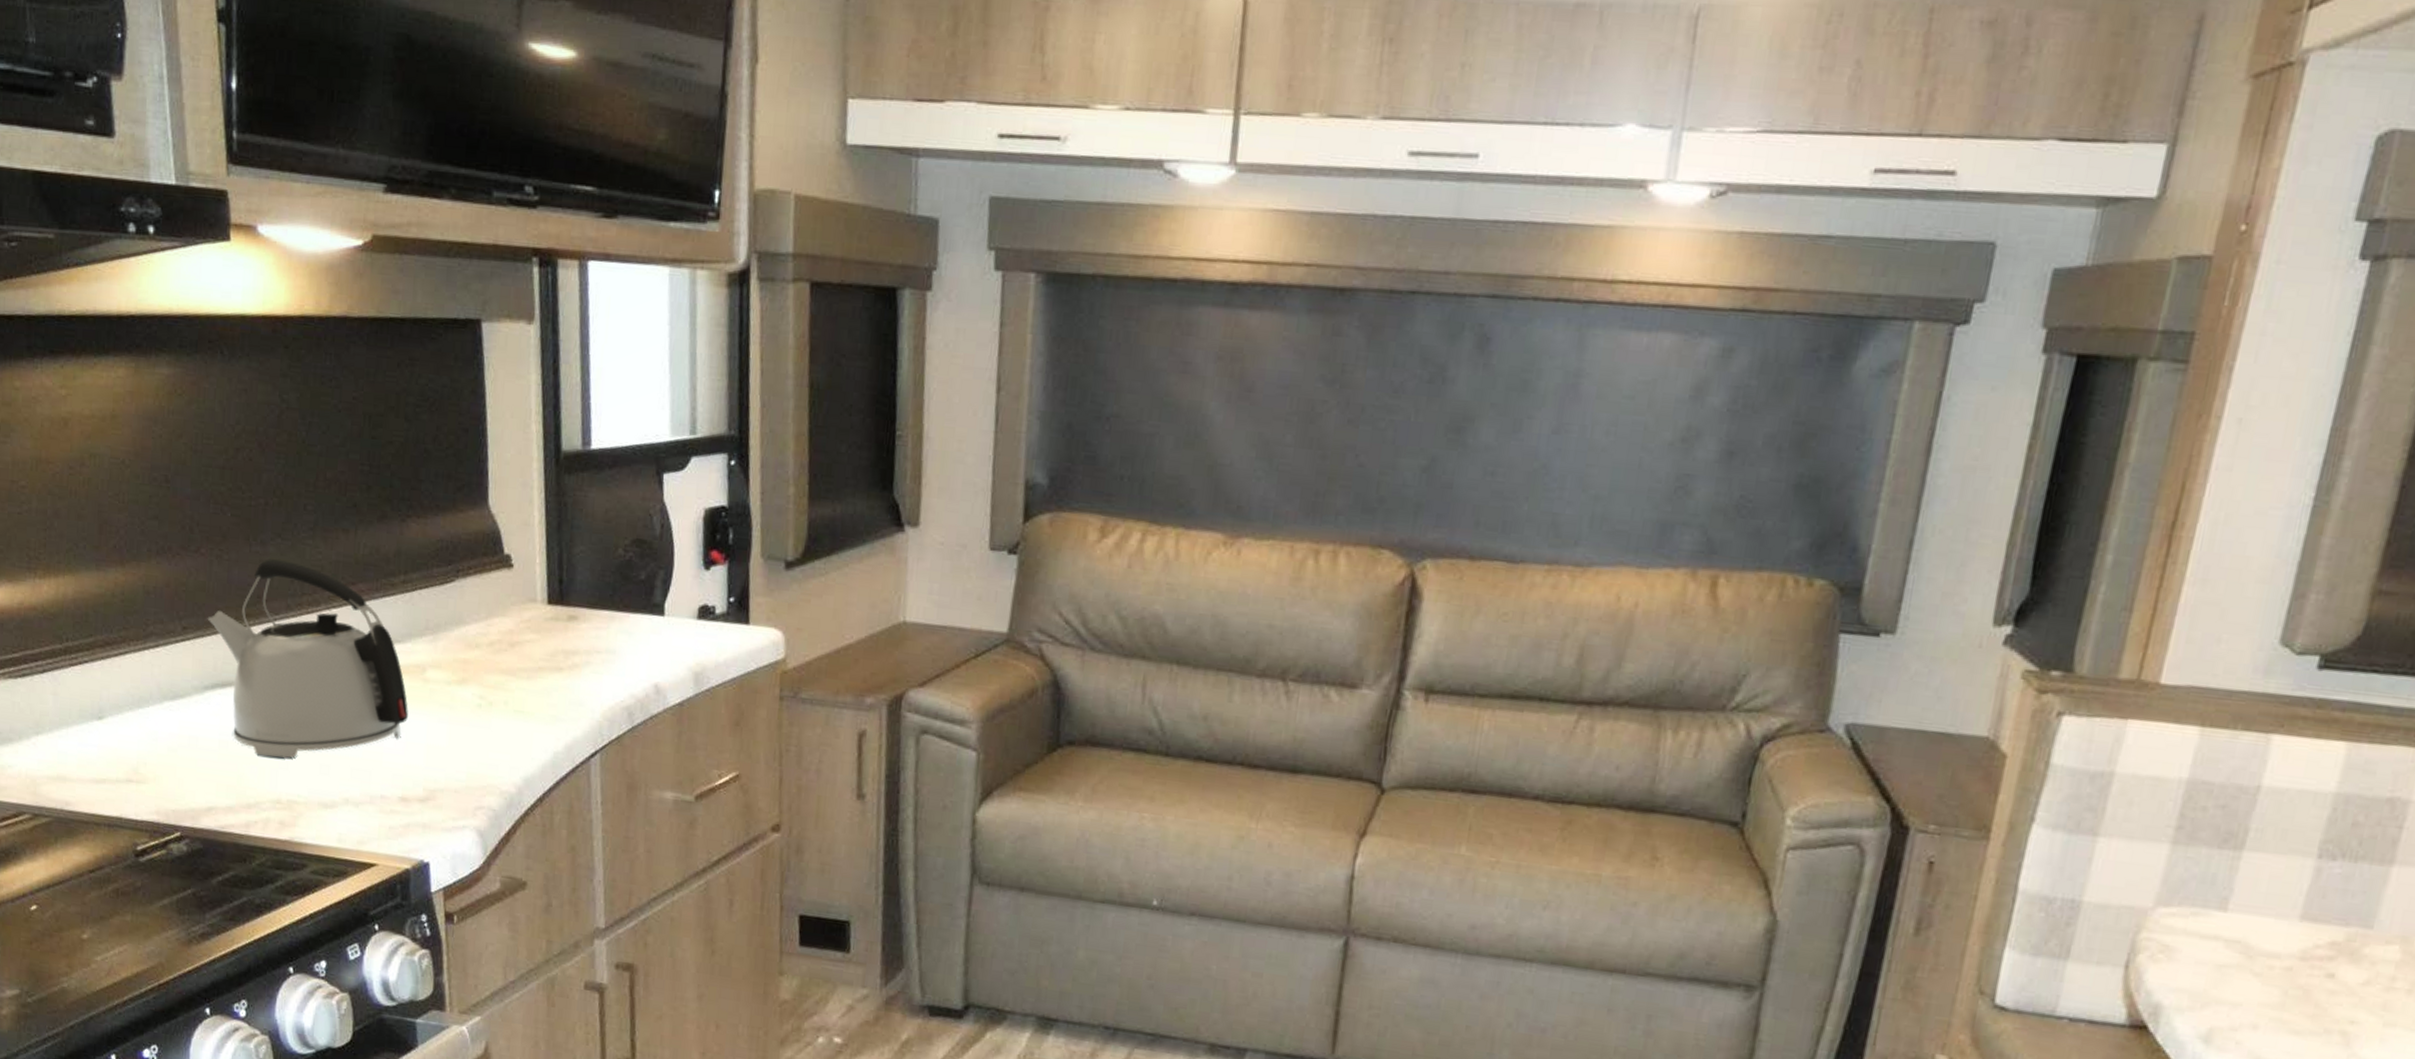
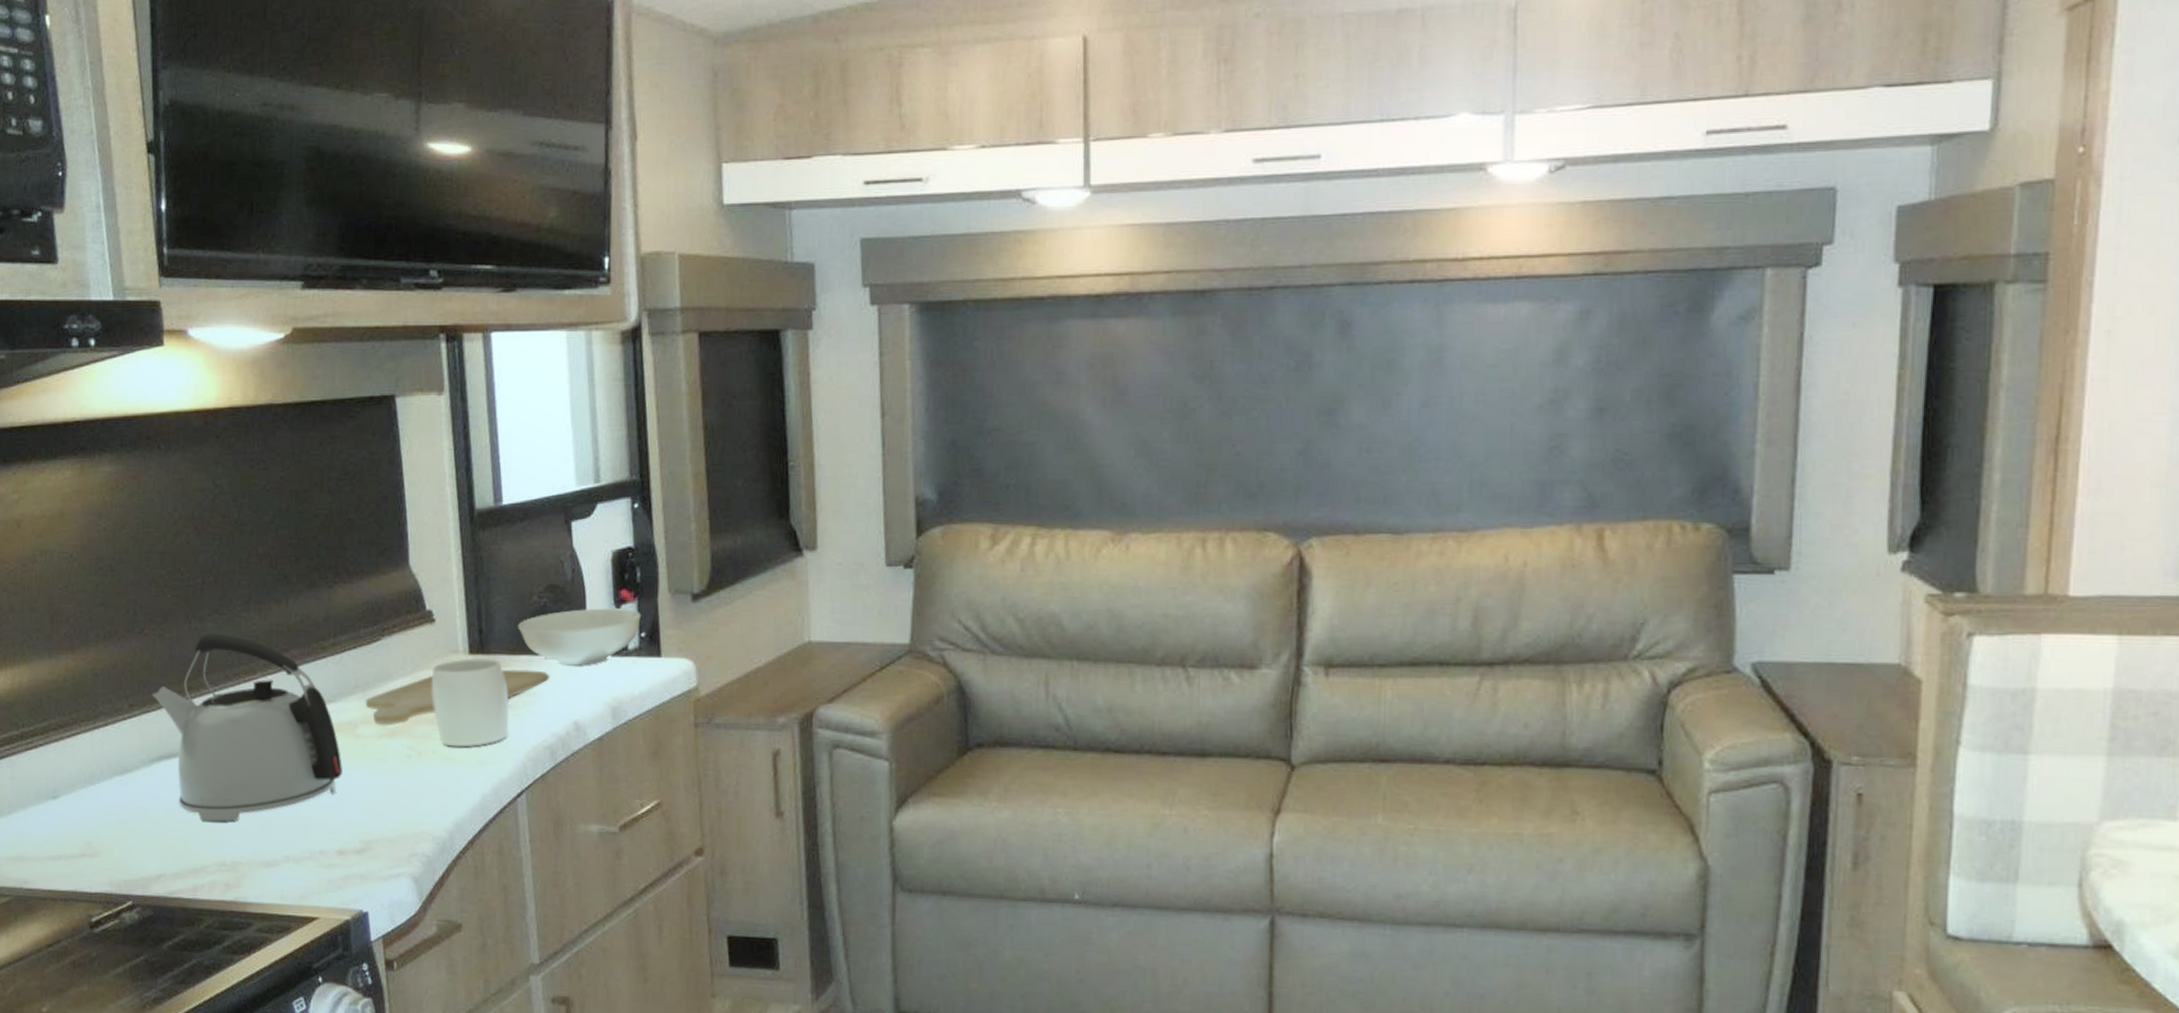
chopping board: none [435,623,631,673] -> present [365,669,549,726]
mug: none [506,608,587,702] -> present [432,658,509,748]
bowl: none [600,567,731,627] -> present [517,608,641,666]

